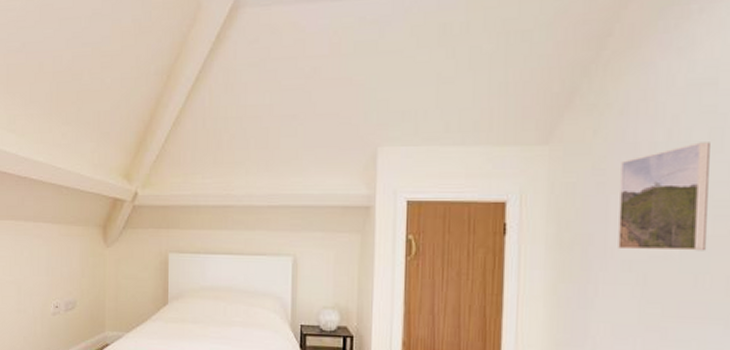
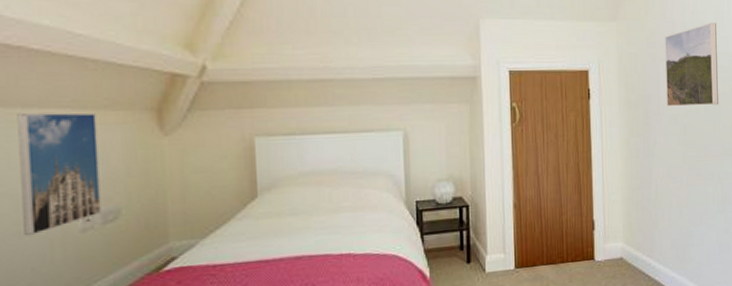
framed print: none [21,224,66,314] -> present [17,112,101,237]

